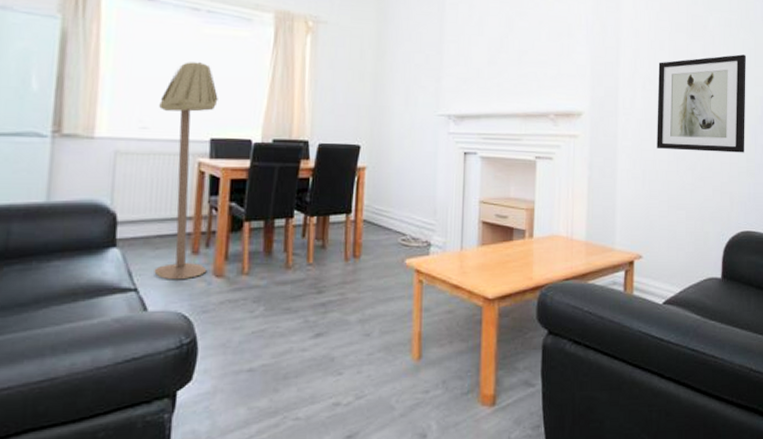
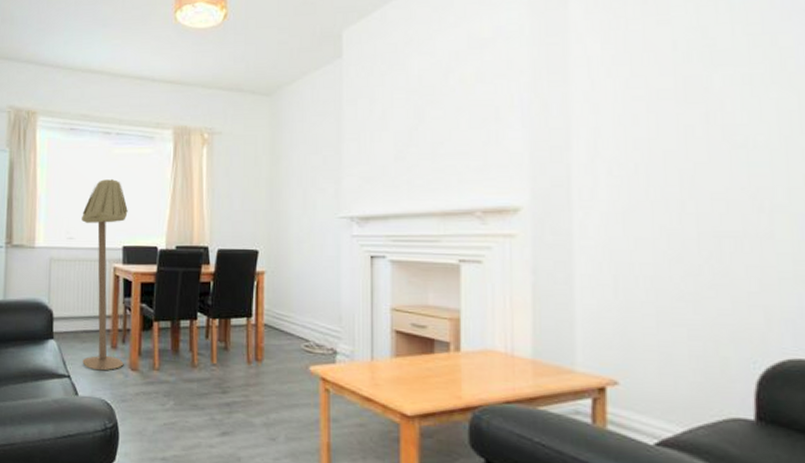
wall art: present [657,54,746,153] -> none [631,119,789,253]

